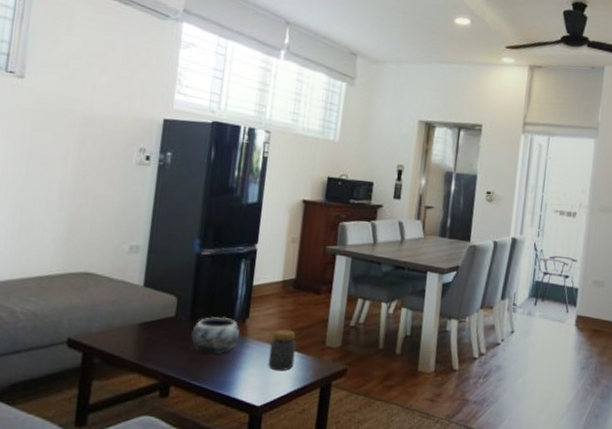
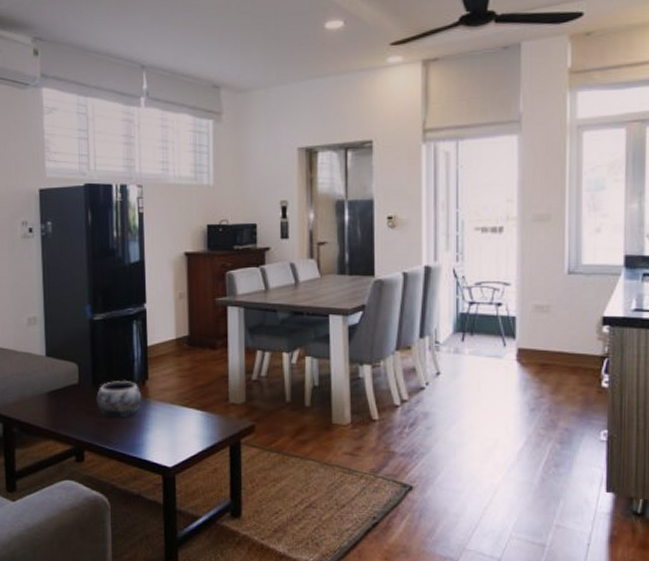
jar: present [268,329,296,371] -> none [173,388,199,431]

